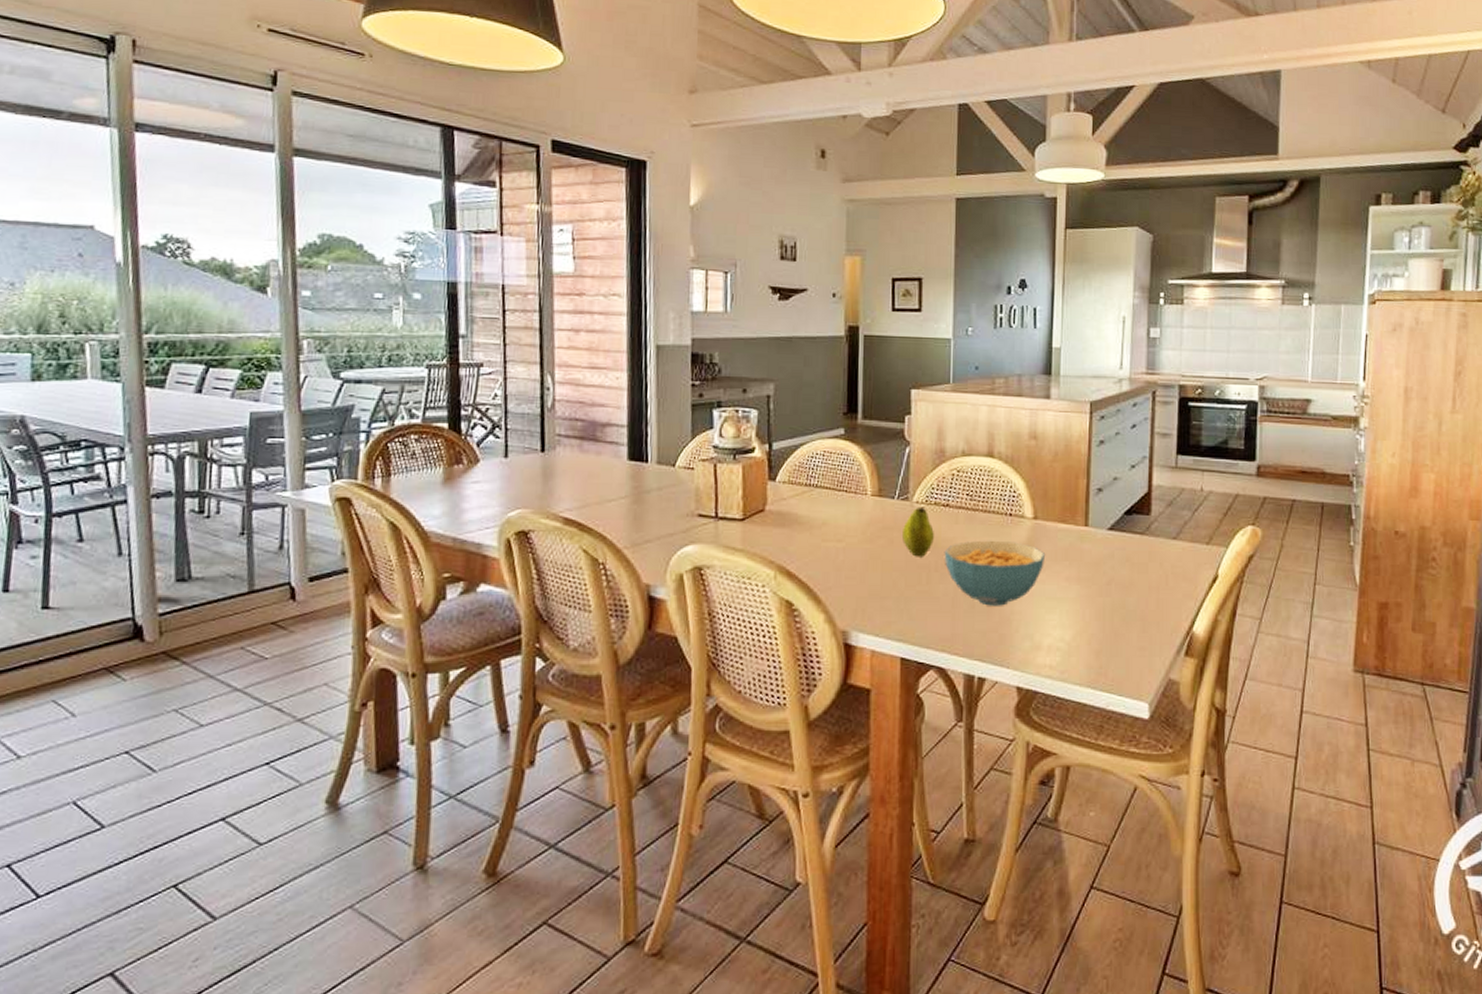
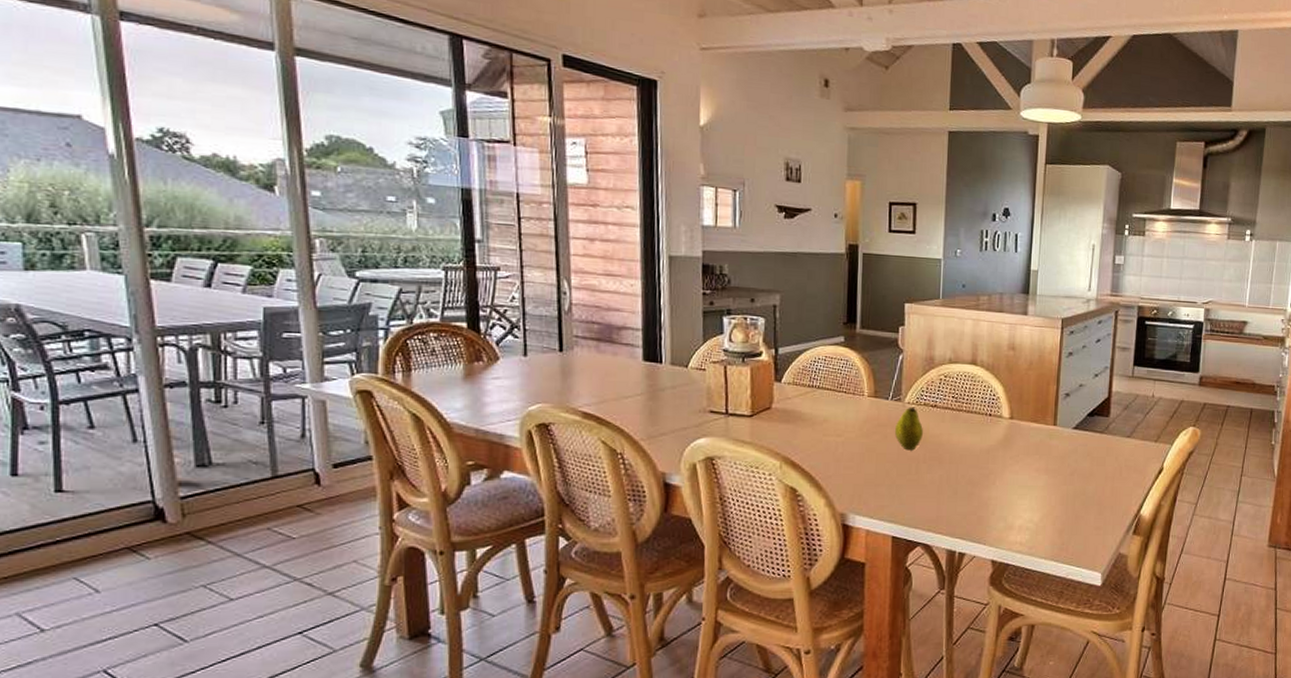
cereal bowl: present [944,540,1046,606] -> none [931,436,1020,493]

